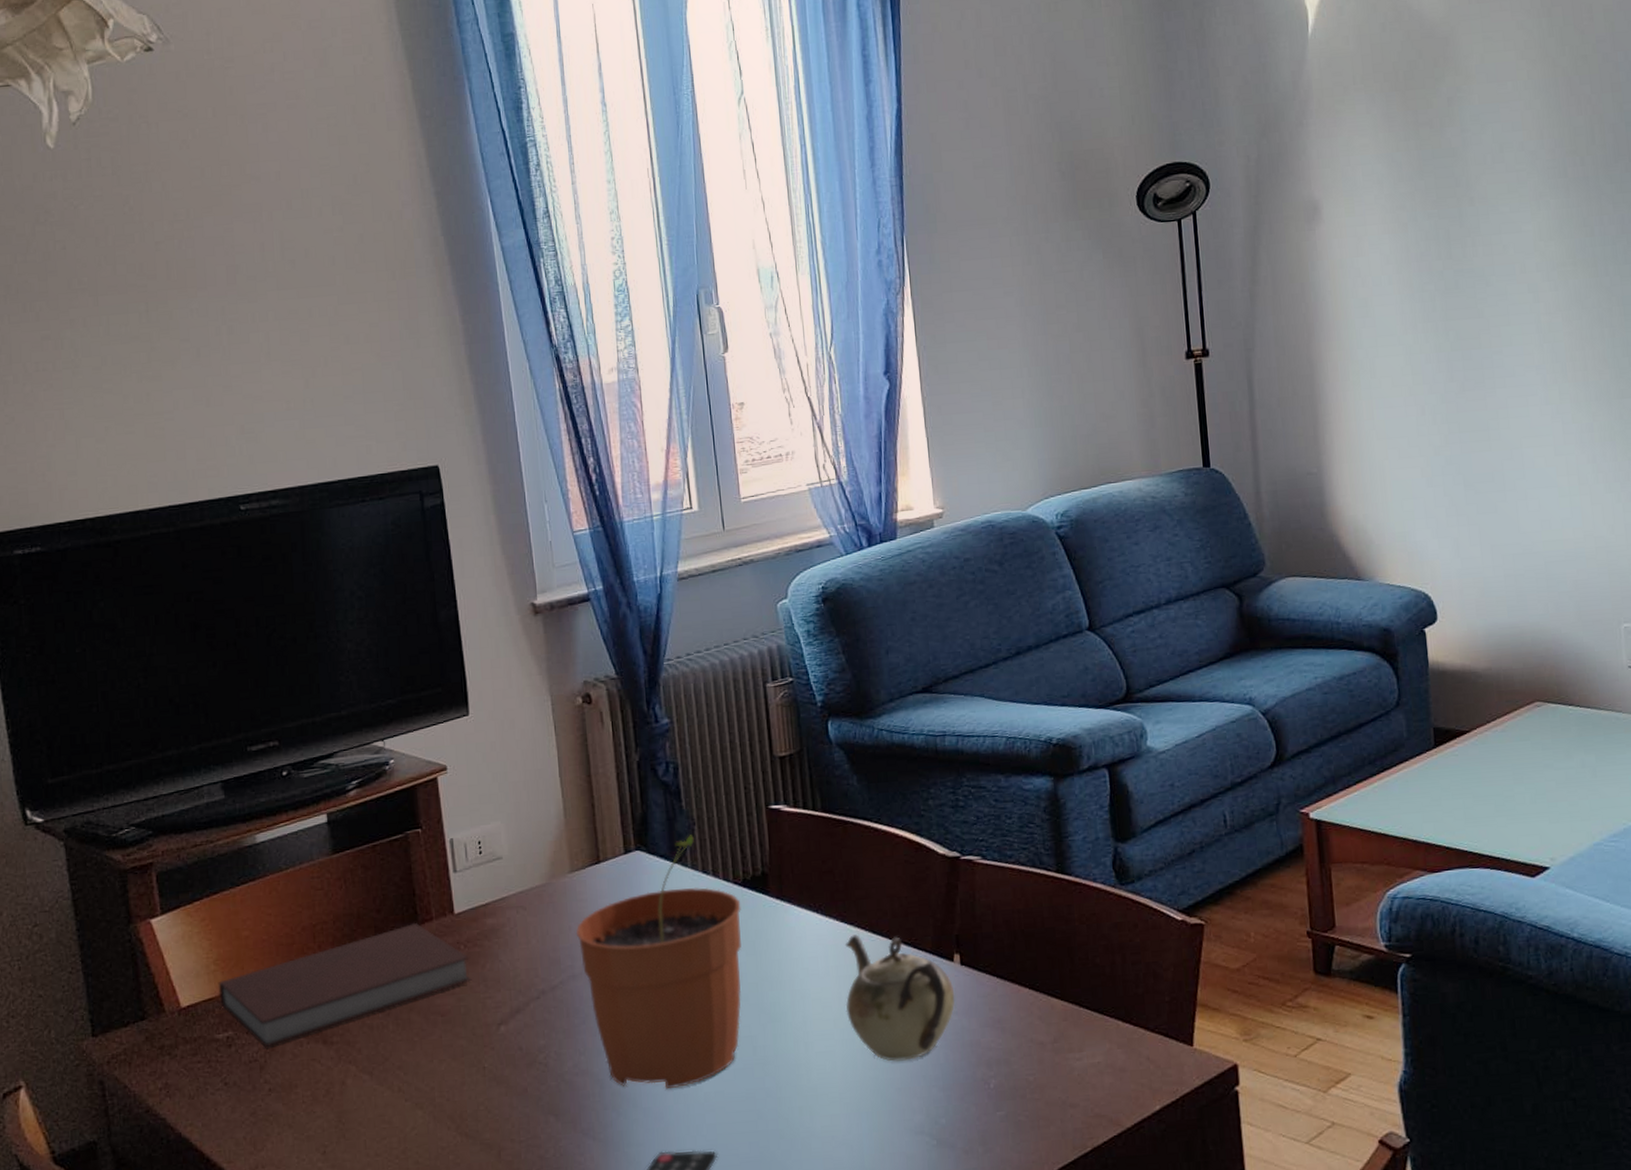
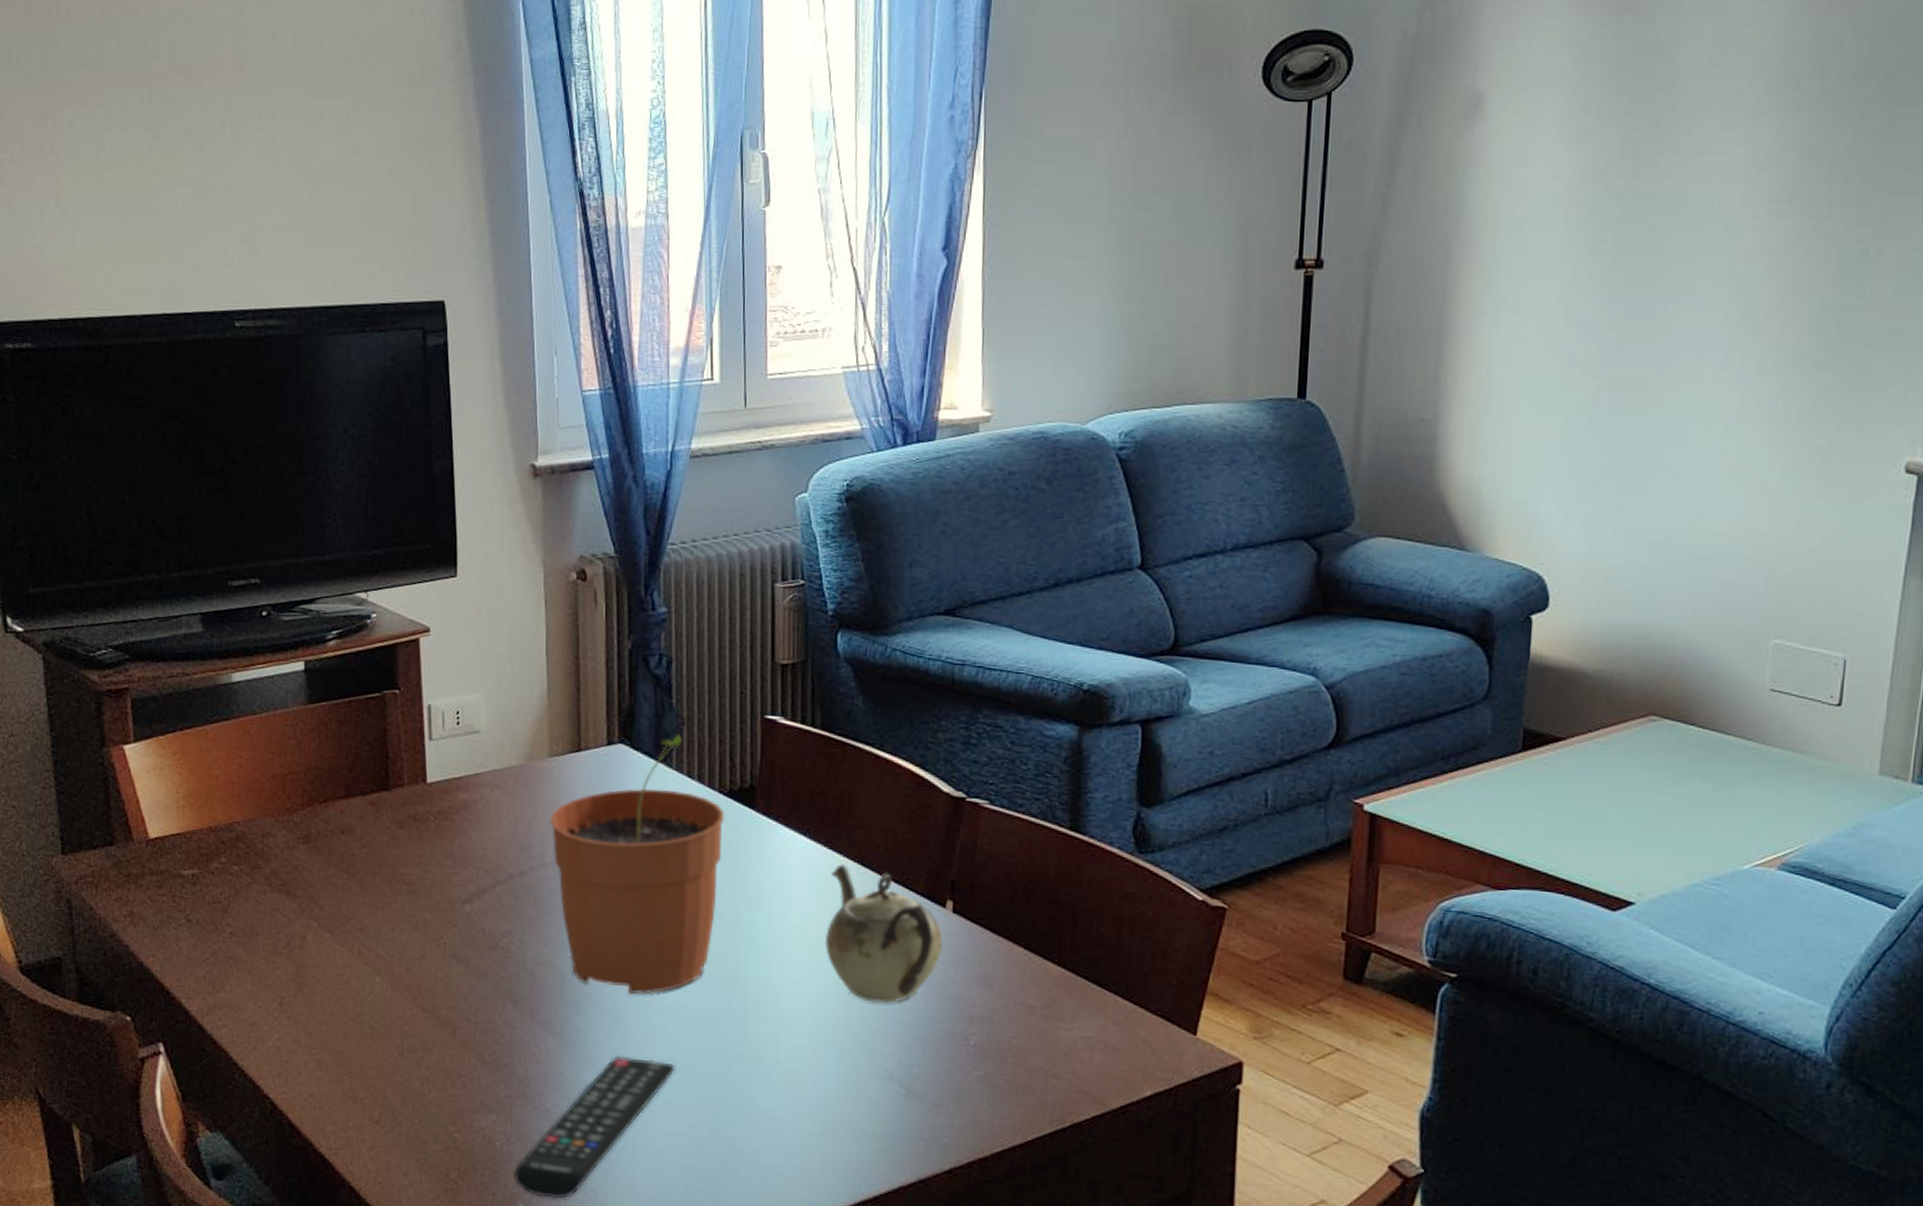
notebook: present [218,922,472,1048] -> none [186,786,440,891]

